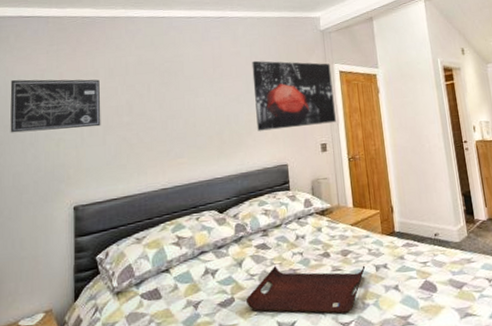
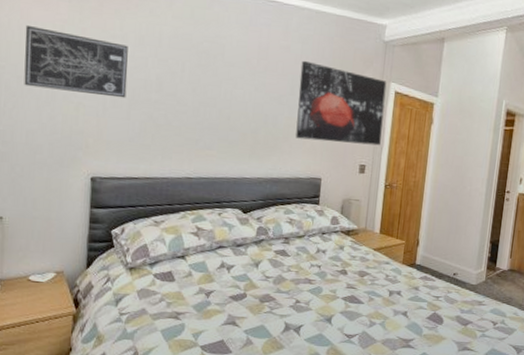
serving tray: present [245,265,366,315] -> none [257,273,380,328]

